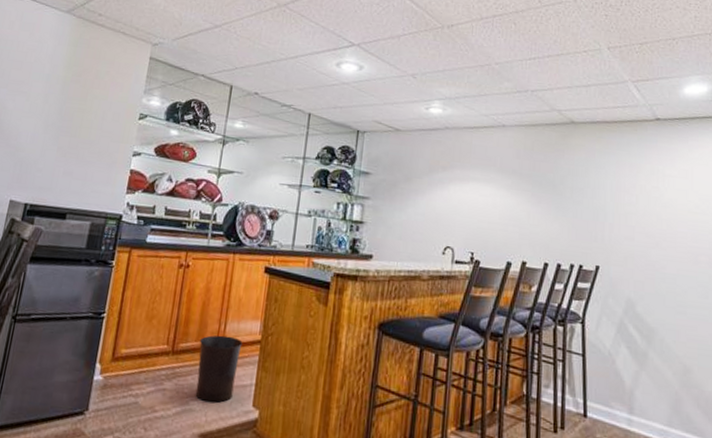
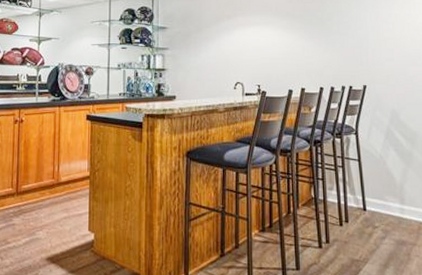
waste bin: present [195,335,243,403] -> none [38,175,74,230]

